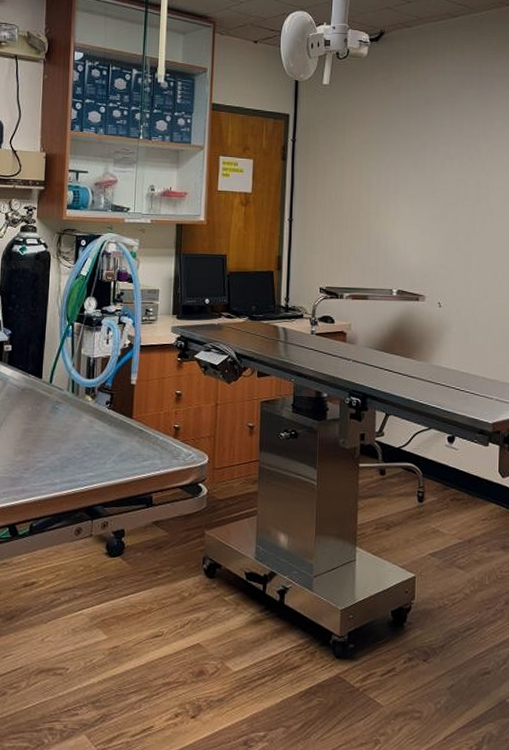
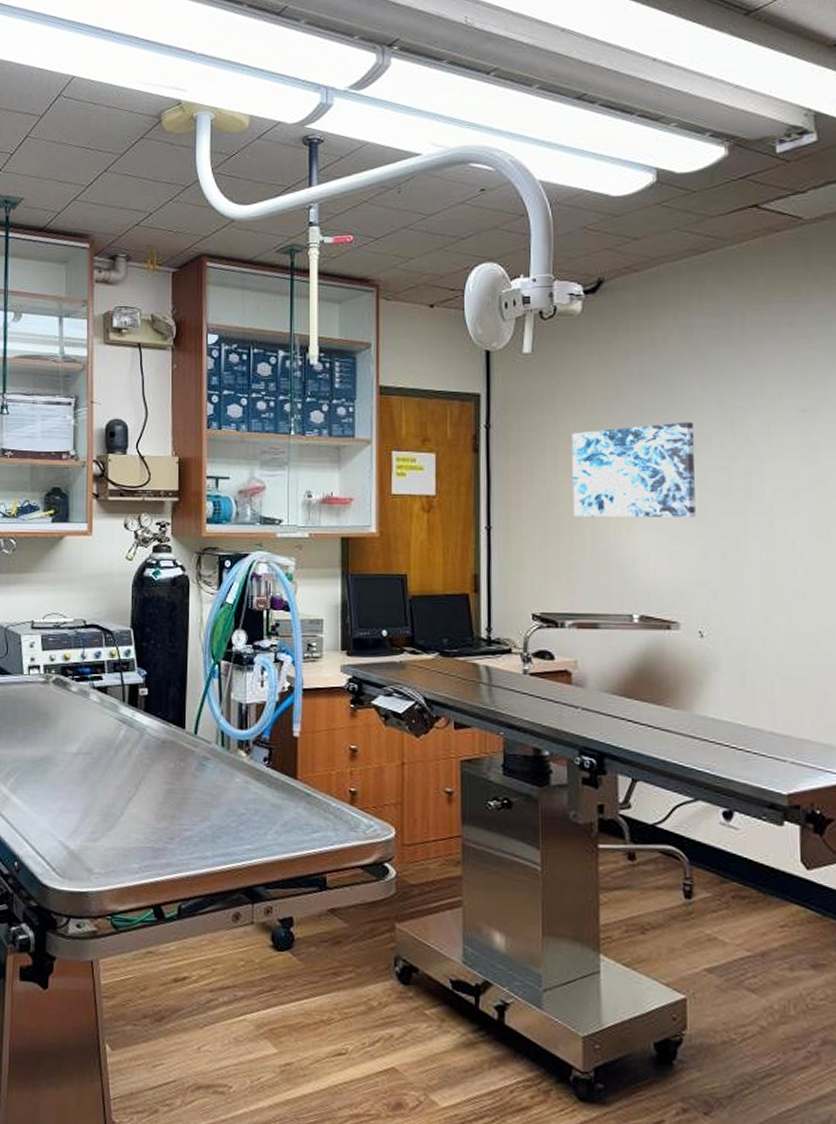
wall art: none [354,144,443,217] -> present [572,421,696,517]

